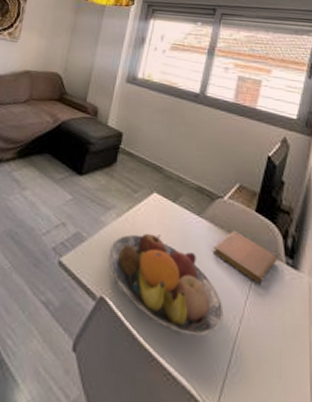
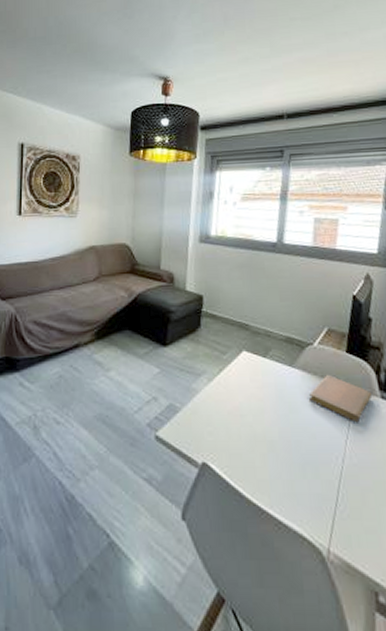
fruit bowl: present [108,233,224,337] -> none [205,392,327,483]

